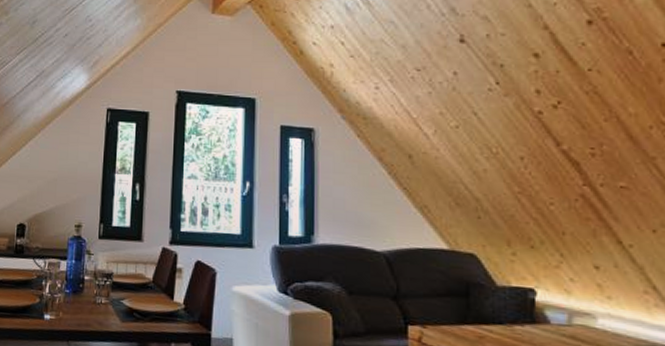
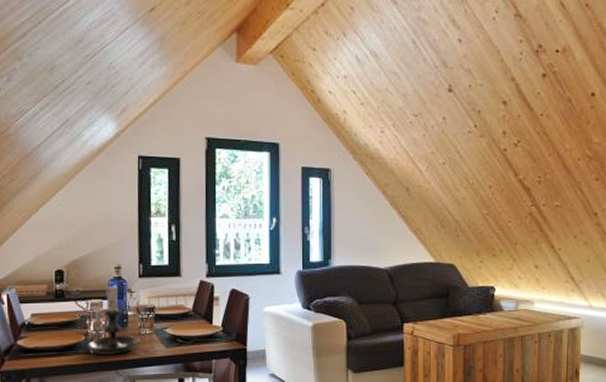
candle holder: none [41,242,95,324] -> present [87,283,140,356]

